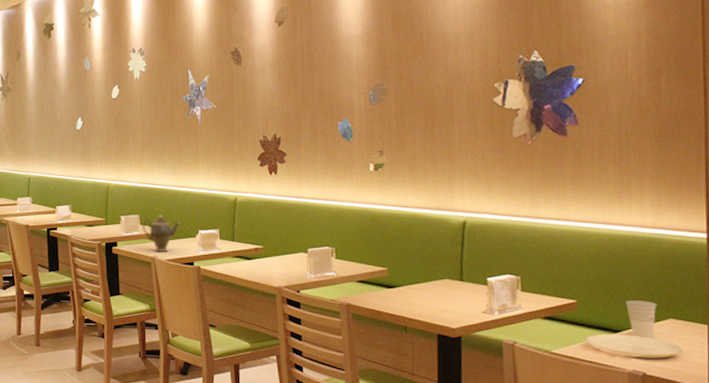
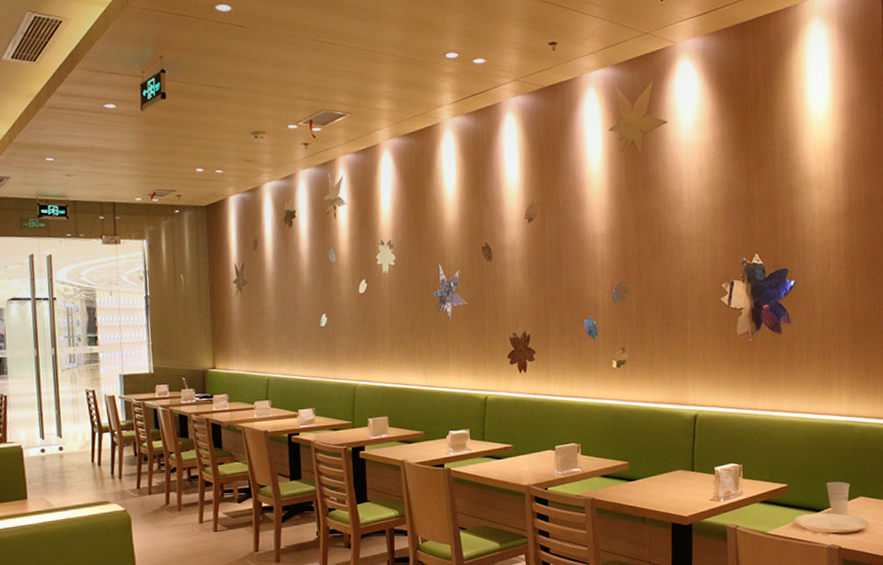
teapot: present [142,215,181,253] -> none [390,416,431,456]

